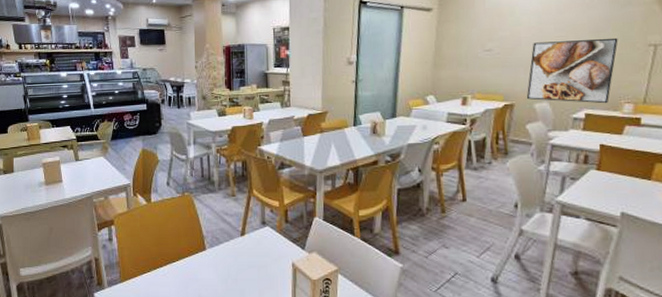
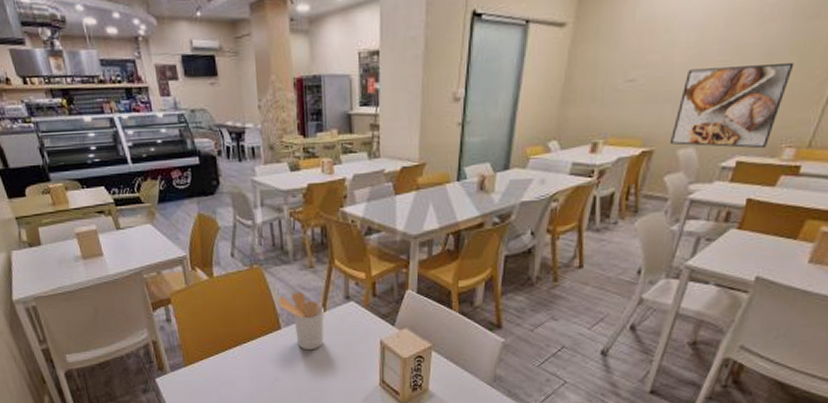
utensil holder: none [204,217,243,271] -> present [278,292,324,351]

